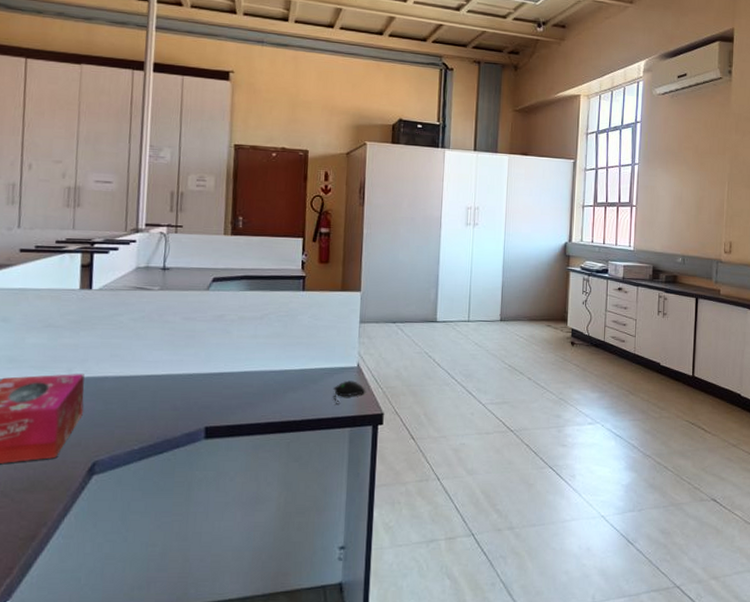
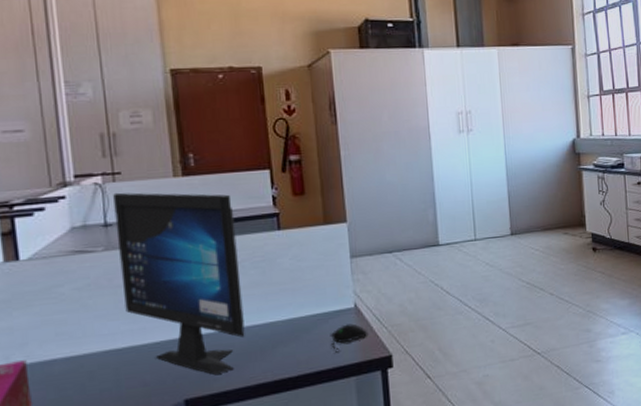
computer monitor: none [169,242,269,409] -> present [113,192,245,375]

